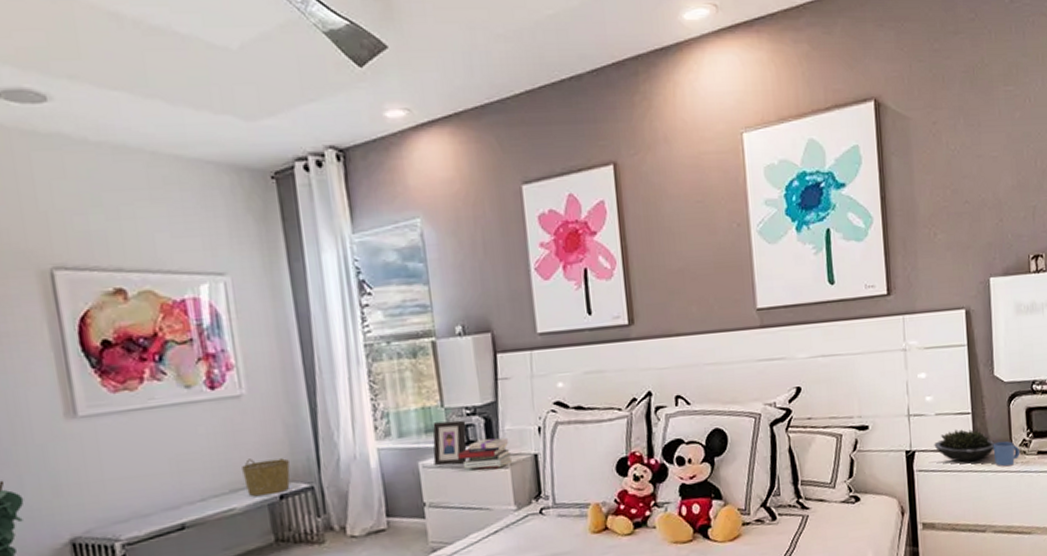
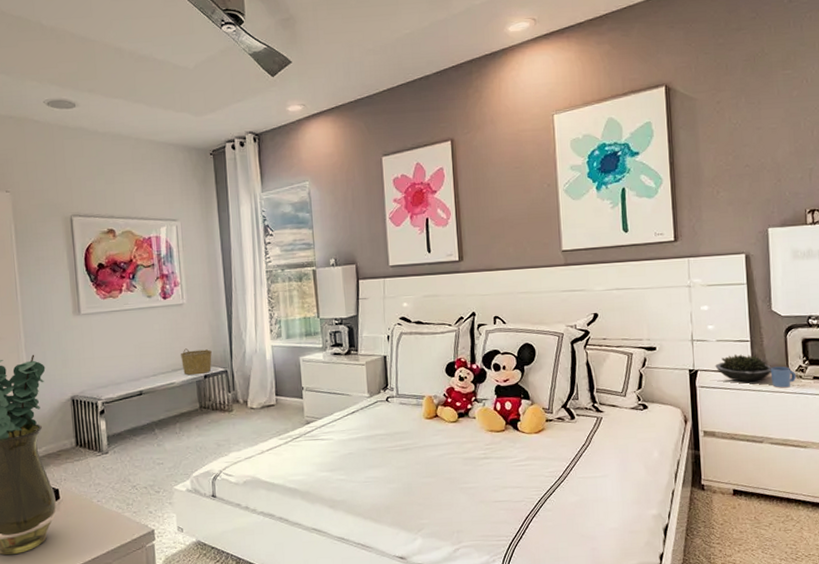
picture frame: present [432,420,467,467] -> none [310,328,335,361]
books: present [456,437,513,470] -> none [327,342,368,365]

